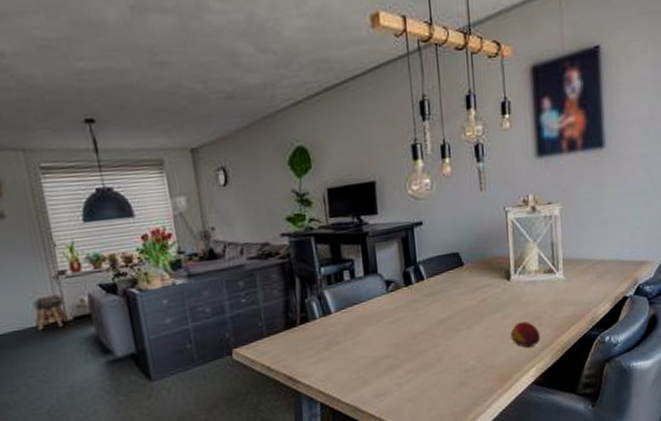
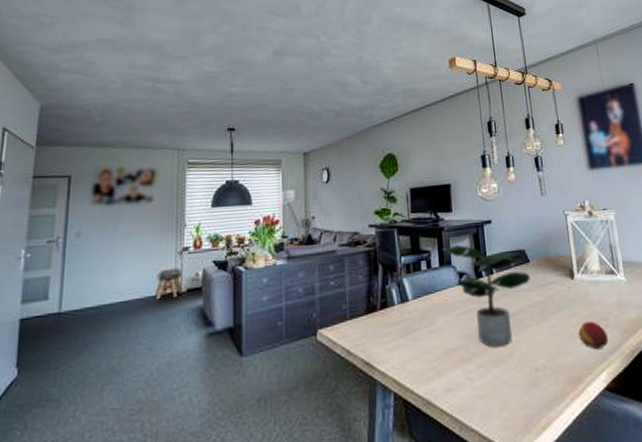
potted plant: none [367,251,464,353] -> present [442,245,530,347]

